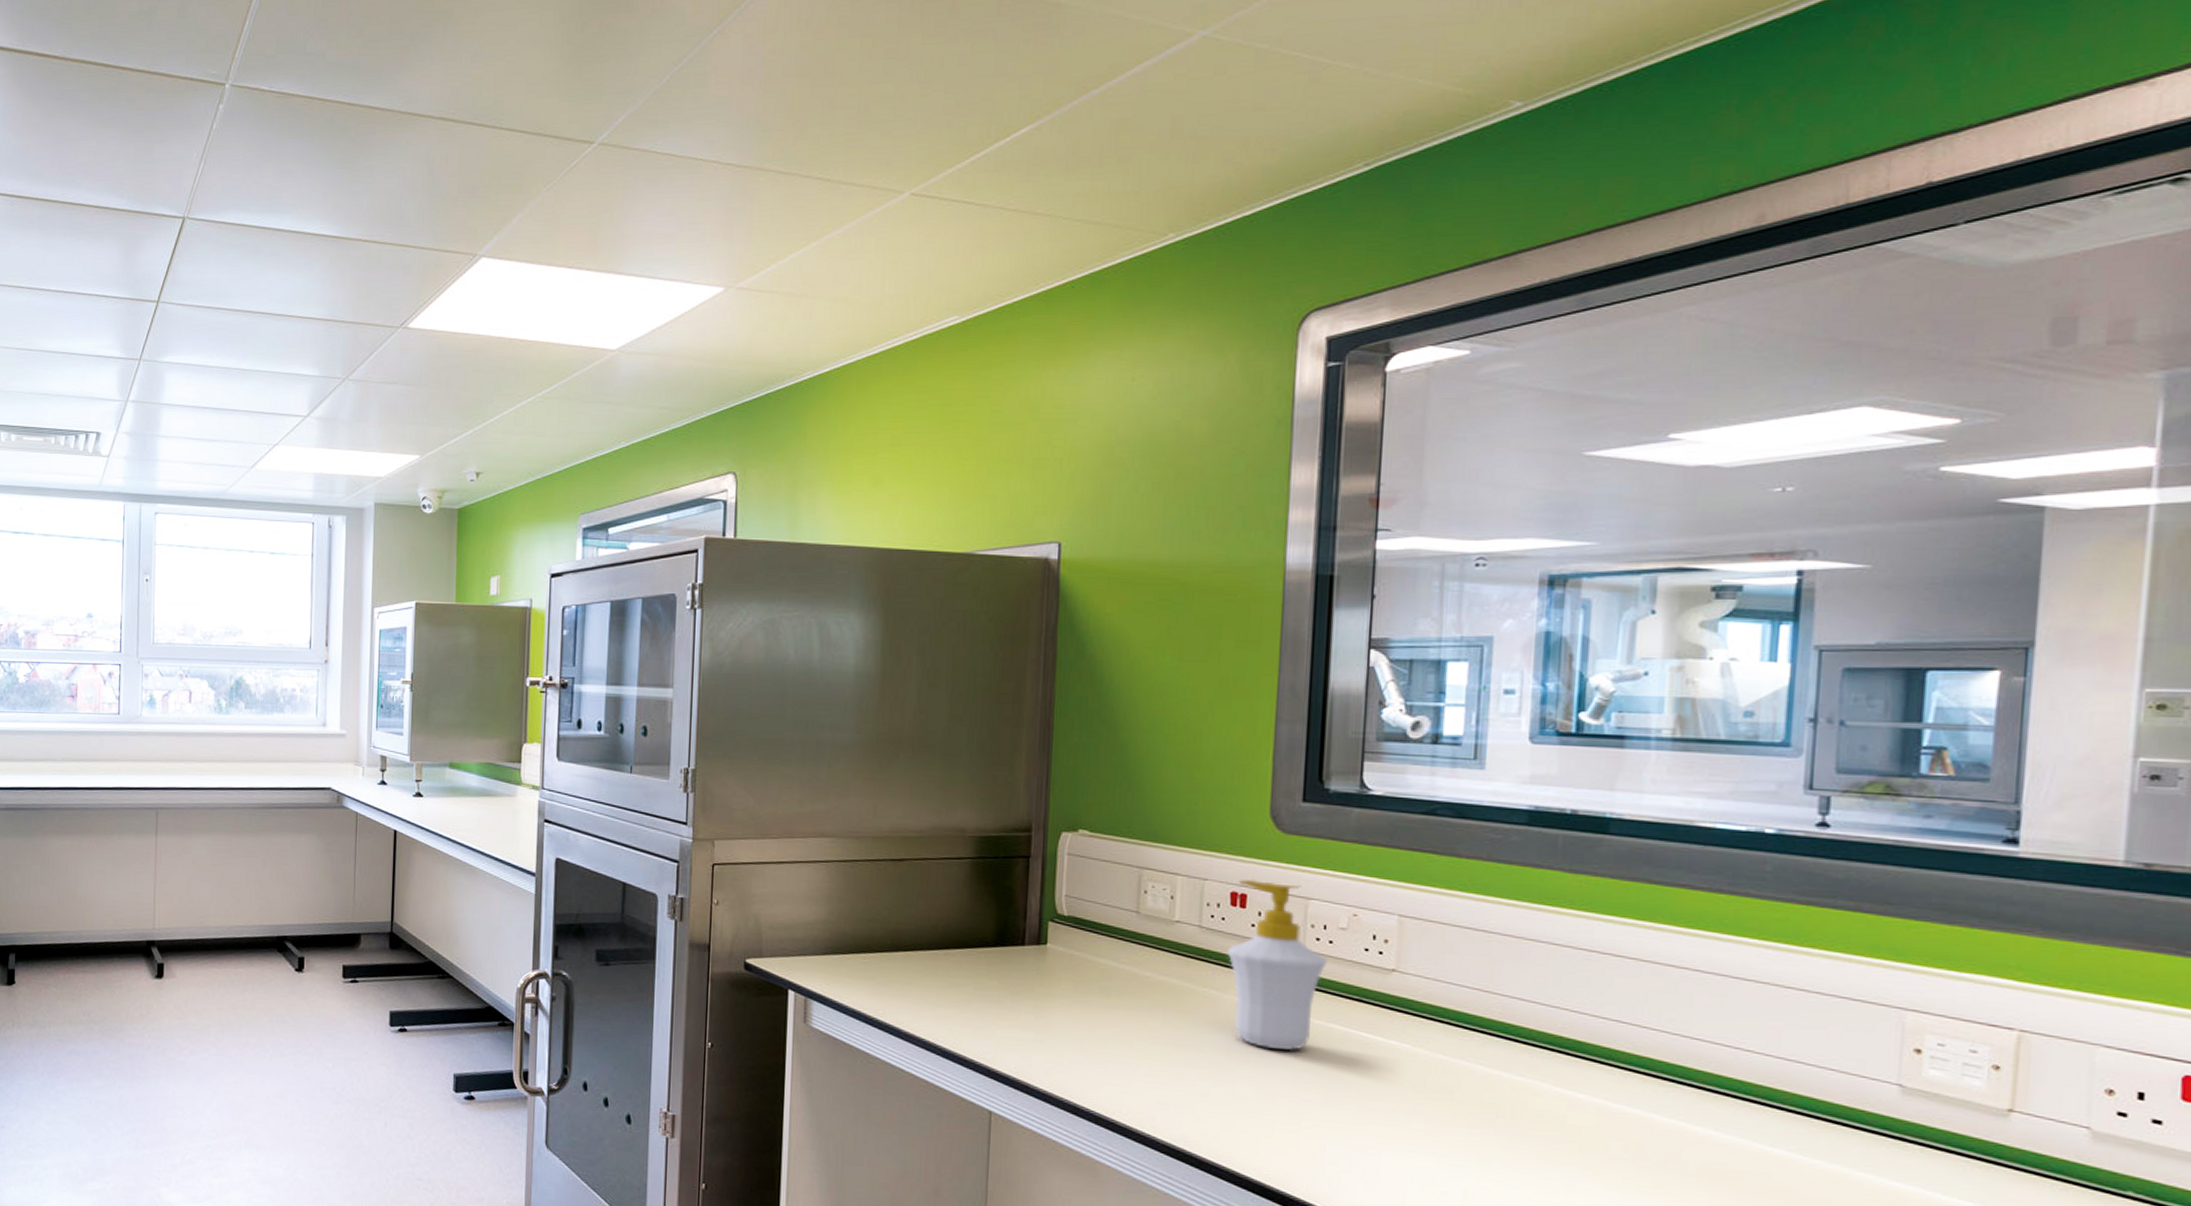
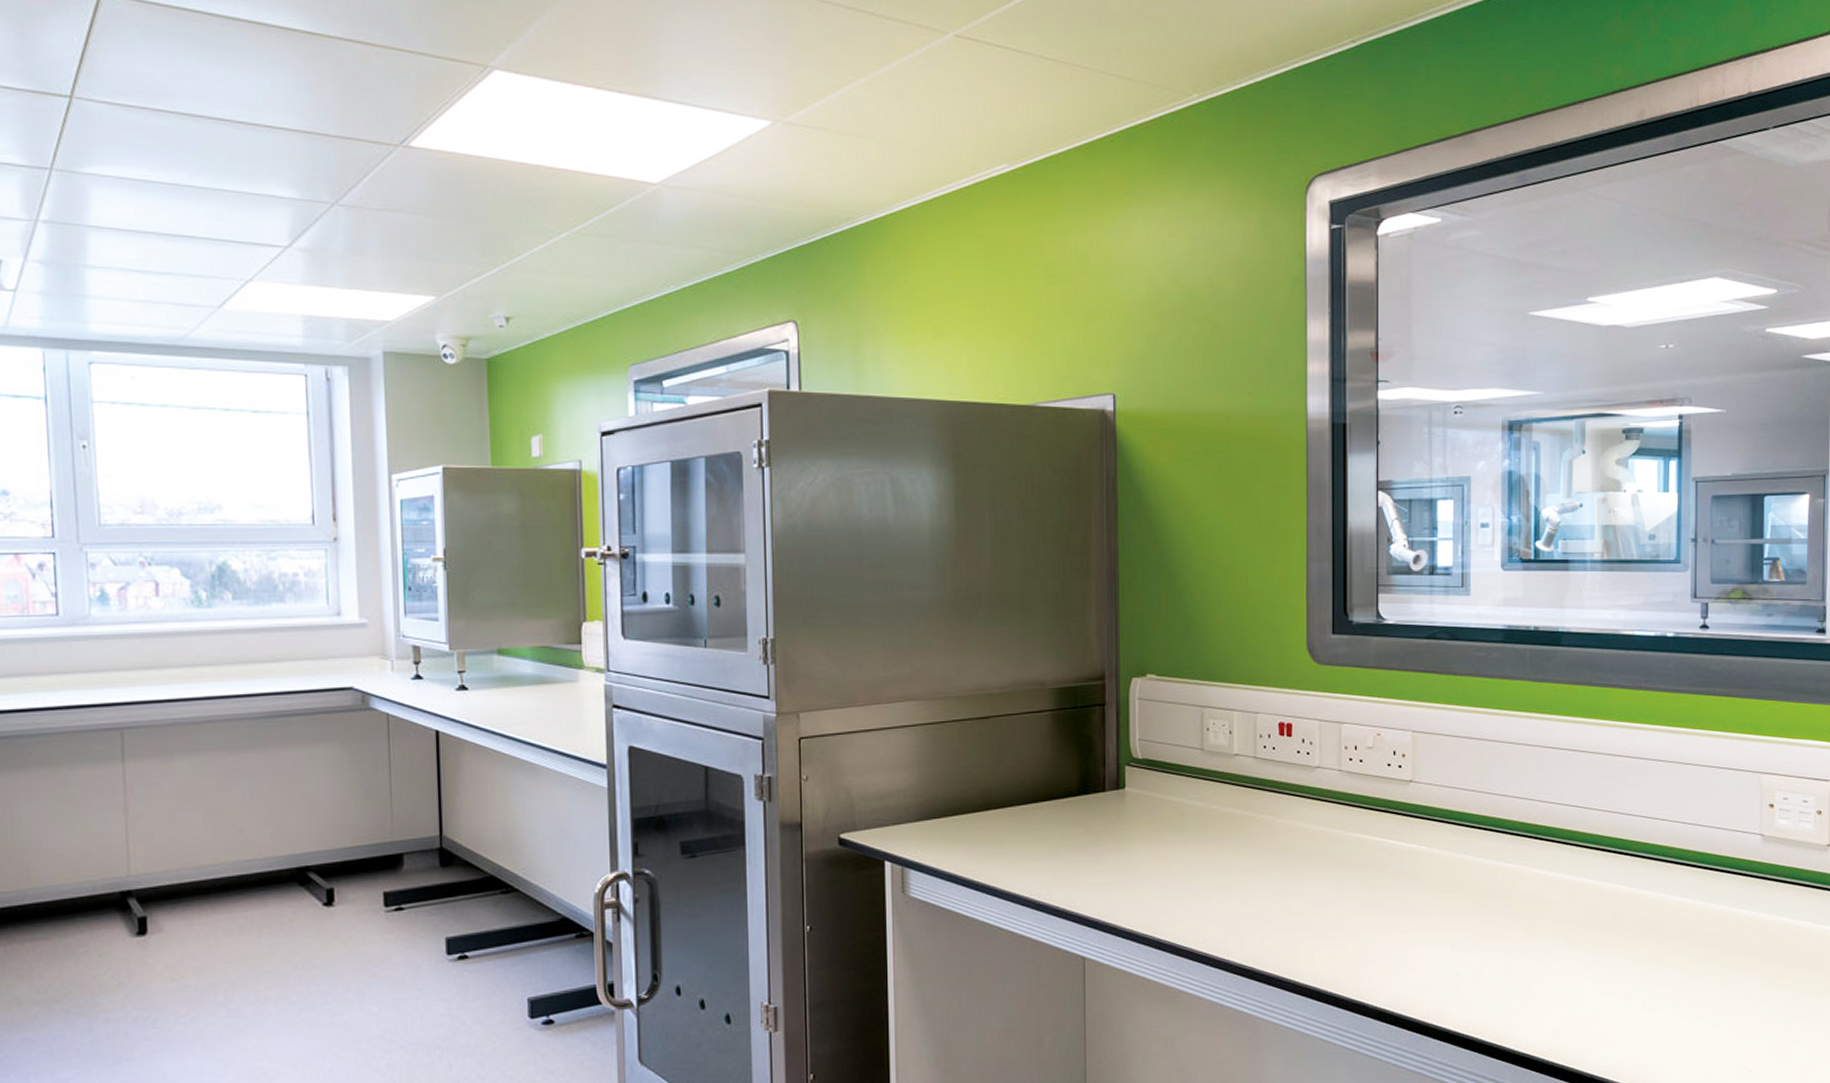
soap bottle: present [1227,879,1328,1051] -> none [1279,708,1359,865]

